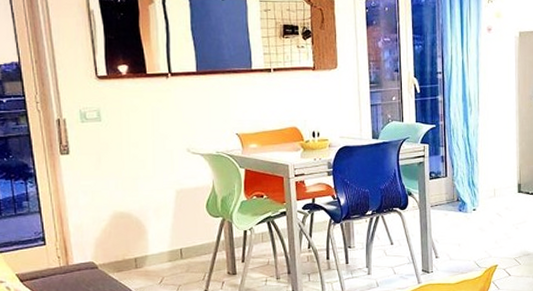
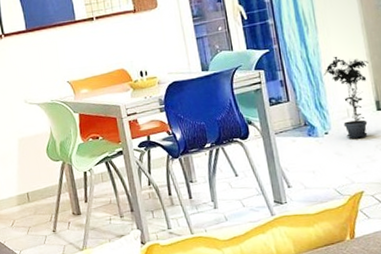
potted plant: none [479,138,517,217] -> present [323,56,368,139]

